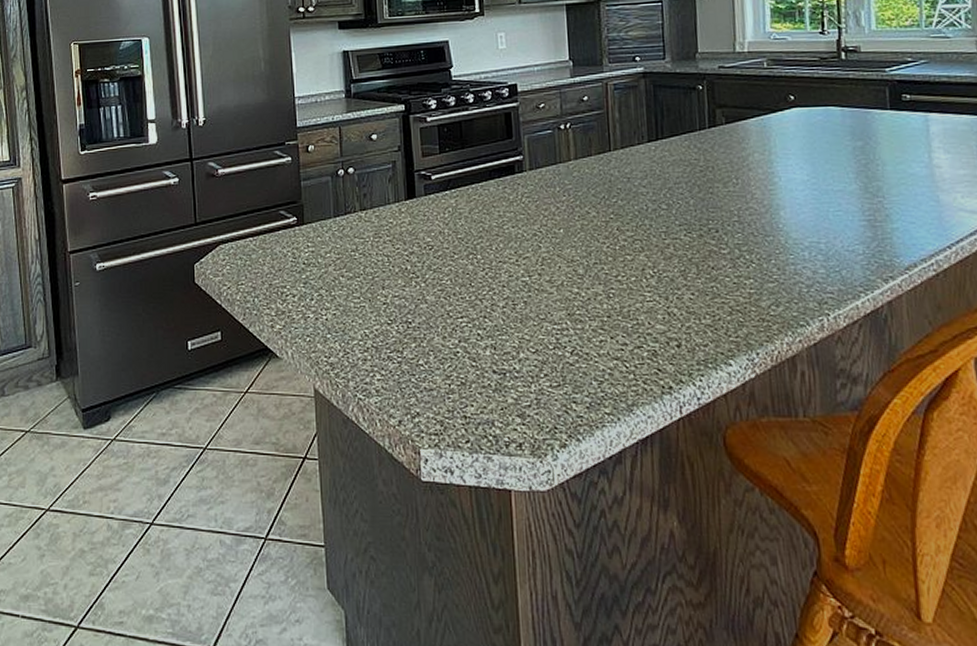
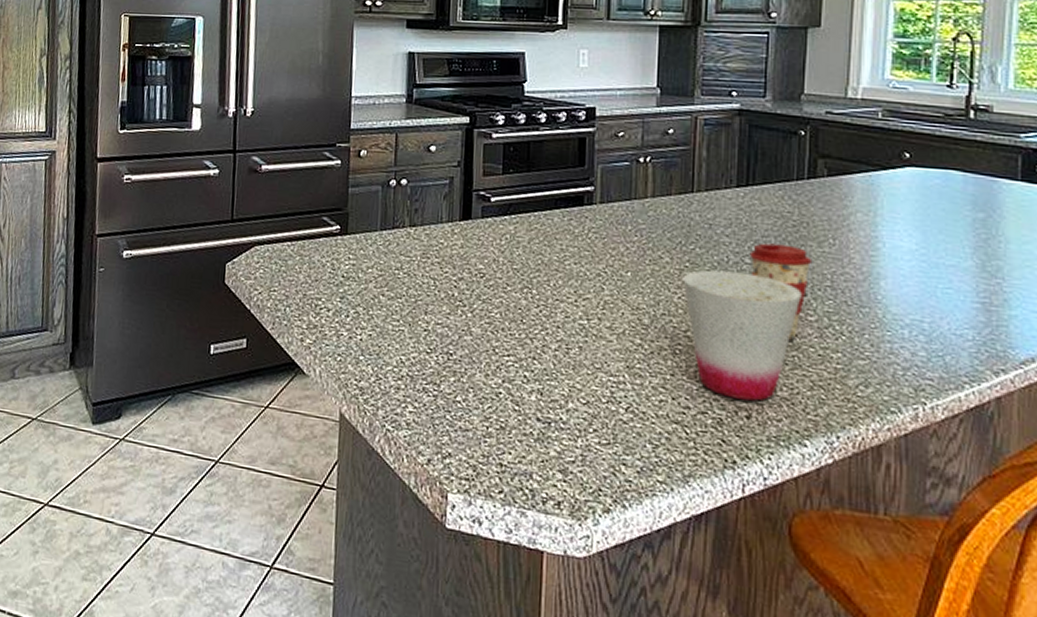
cup: none [609,218,714,331] -> present [683,270,802,401]
coffee cup: none [665,188,721,273] -> present [749,243,813,340]

